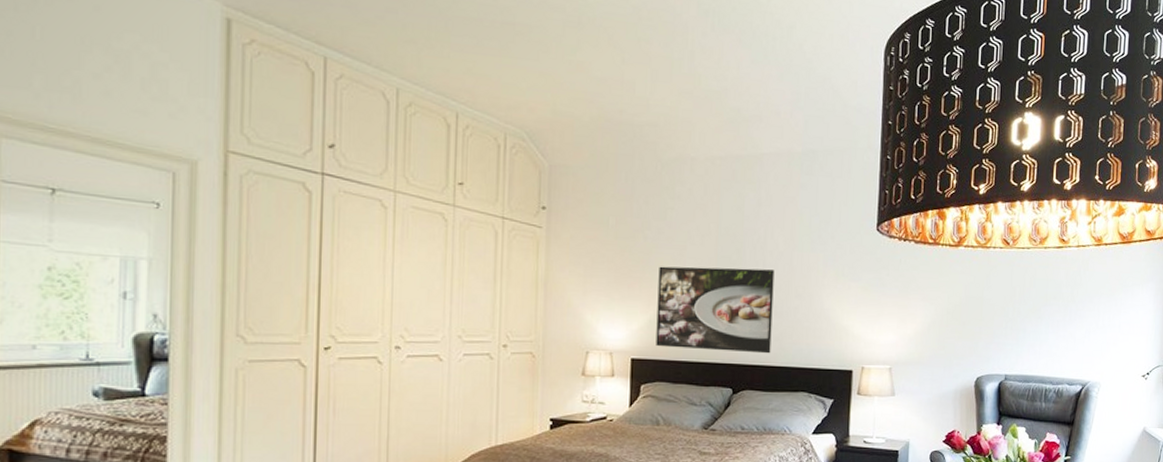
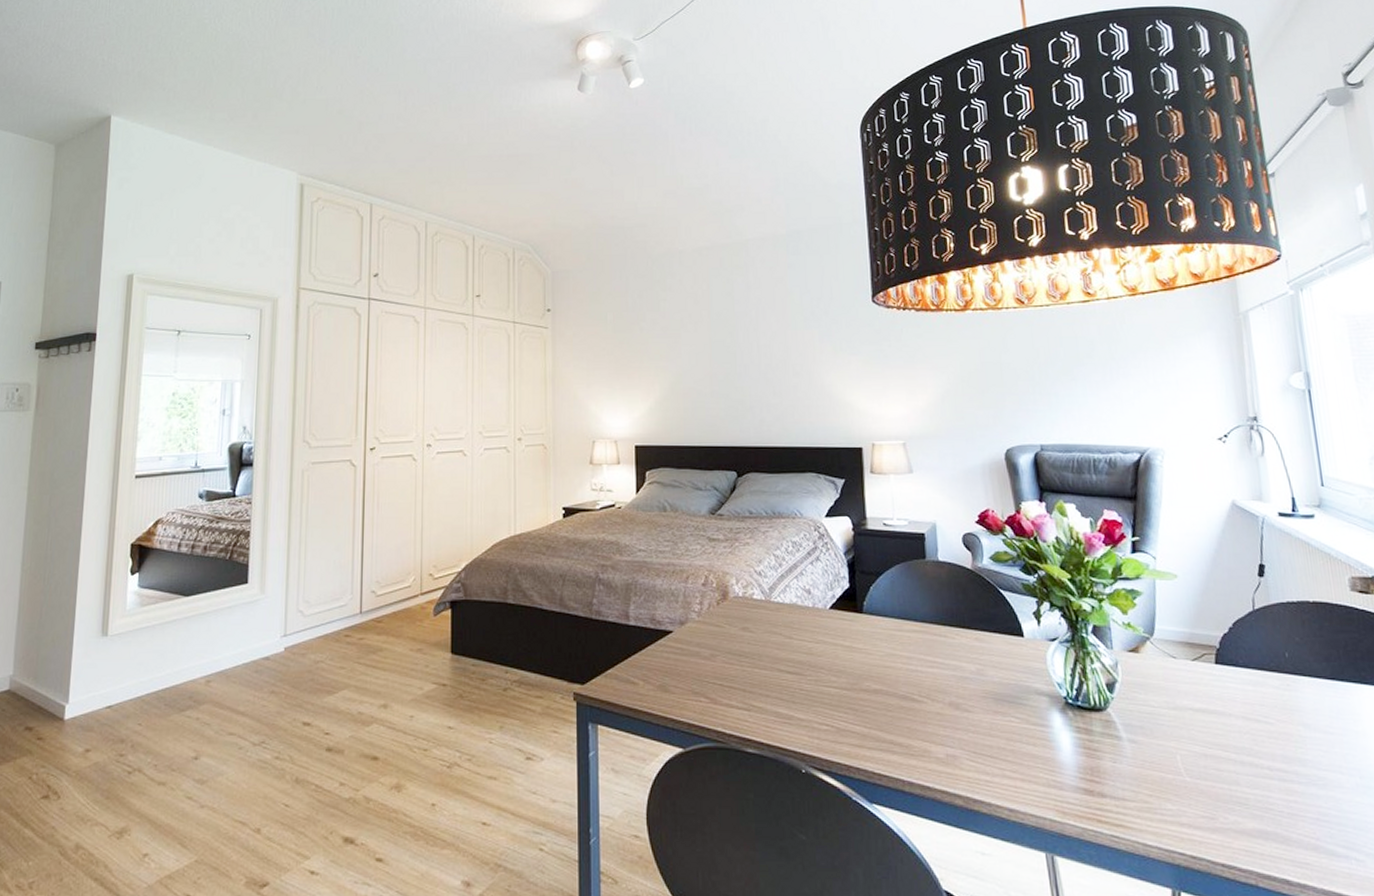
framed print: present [656,266,775,354] -> none [656,350,773,435]

